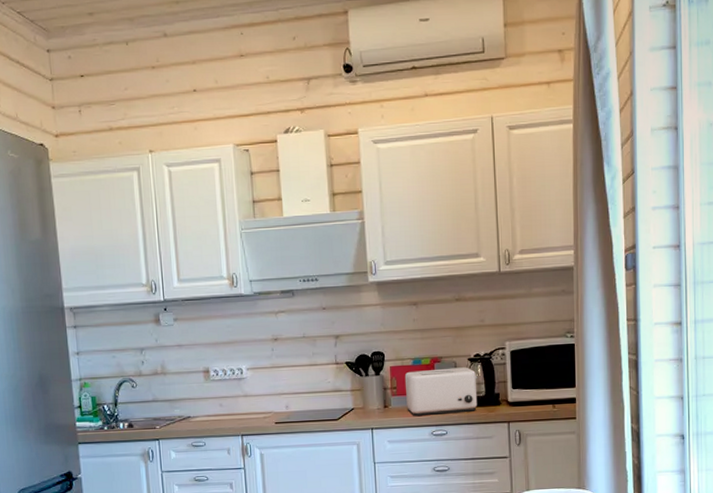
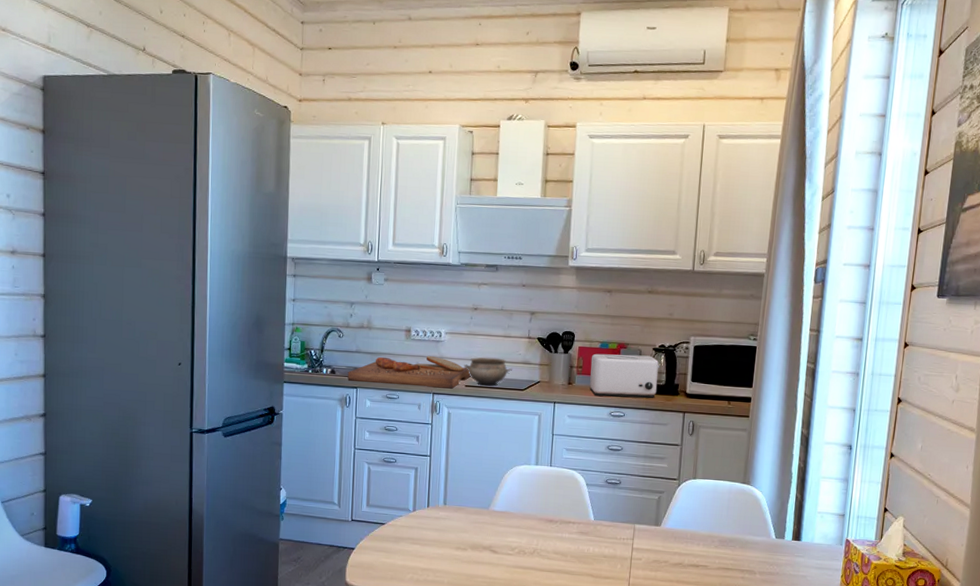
cutting board: none [147,395,280,434] -> present [347,355,471,389]
cooking pot: none [271,389,323,420] -> present [464,357,512,386]

